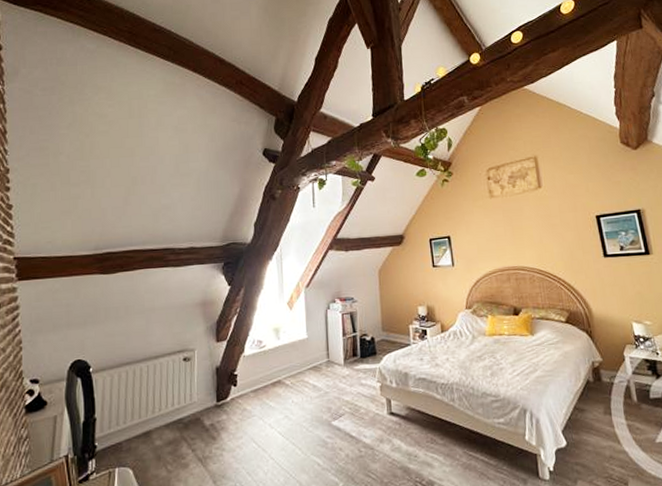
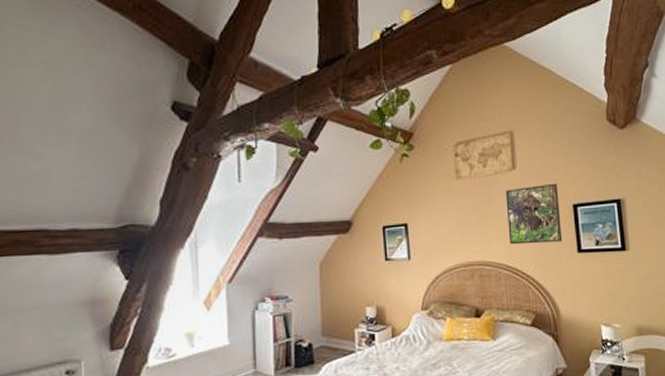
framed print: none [534,198,589,252] -> present [505,183,563,245]

